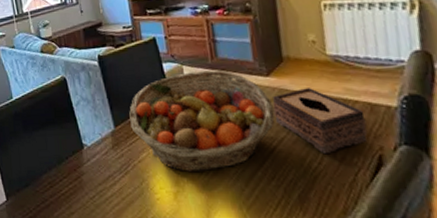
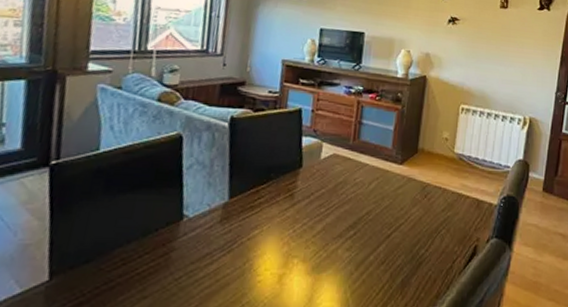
fruit basket: present [129,69,275,173] -> none [248,150,400,254]
tissue box: present [272,88,368,155] -> none [398,180,472,243]

